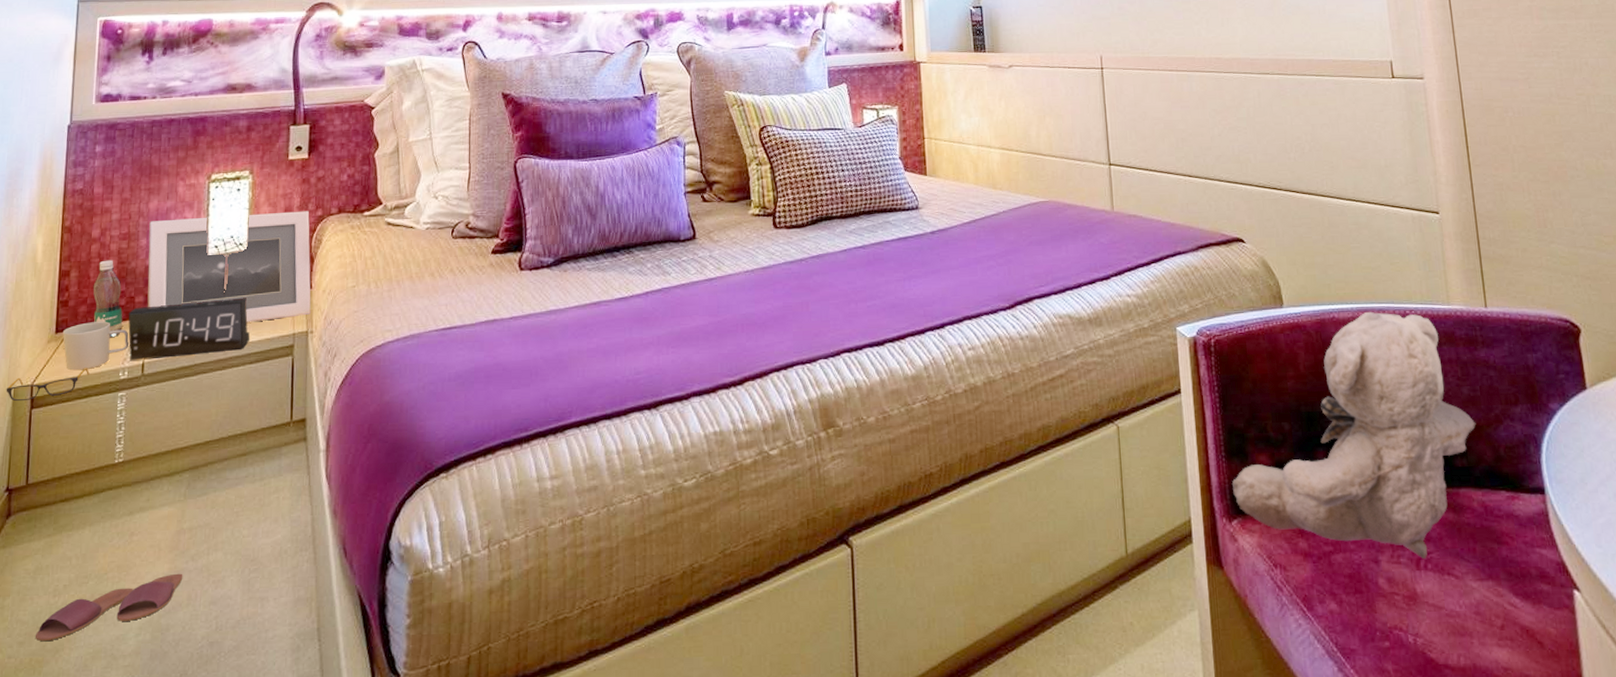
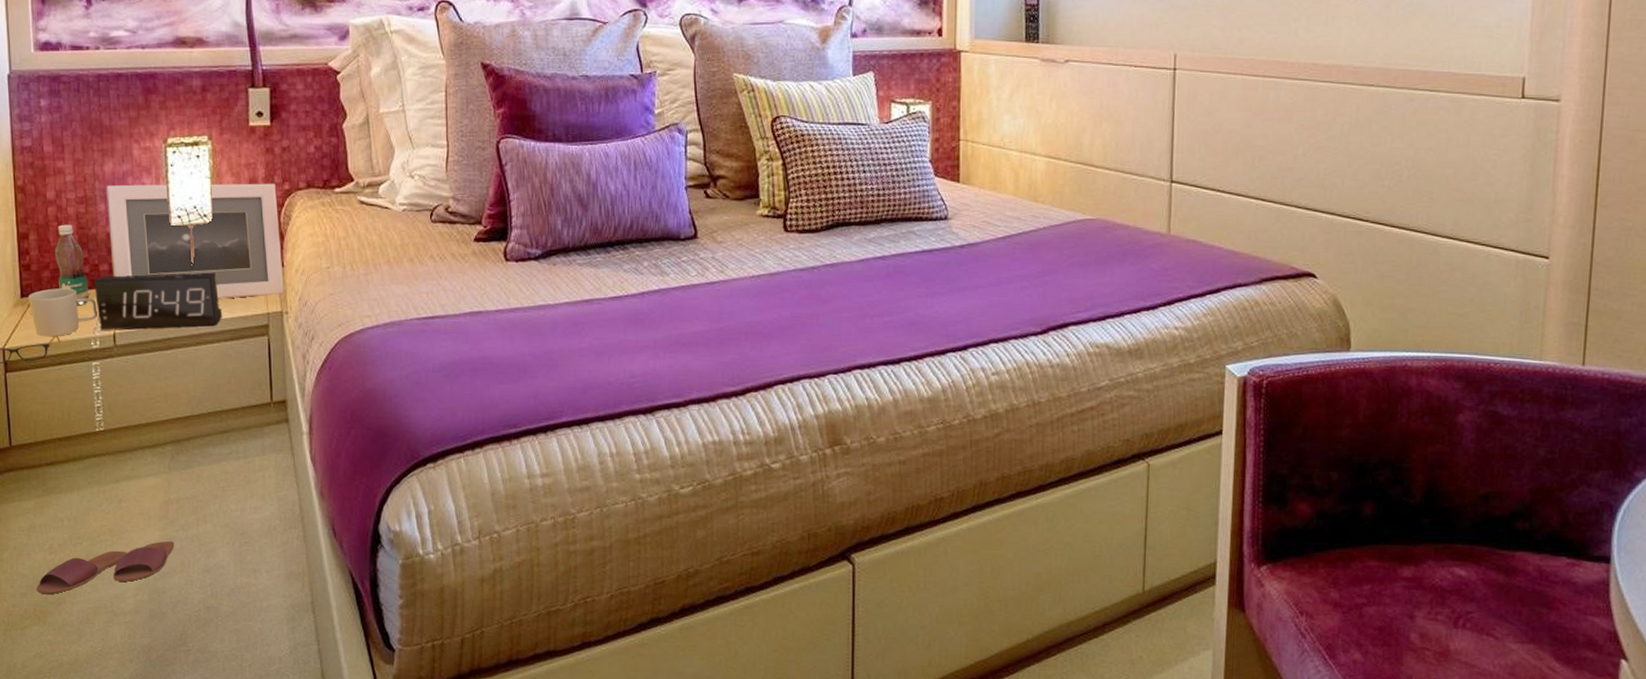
teddy bear: present [1232,311,1476,559] -> none [1266,361,1548,618]

